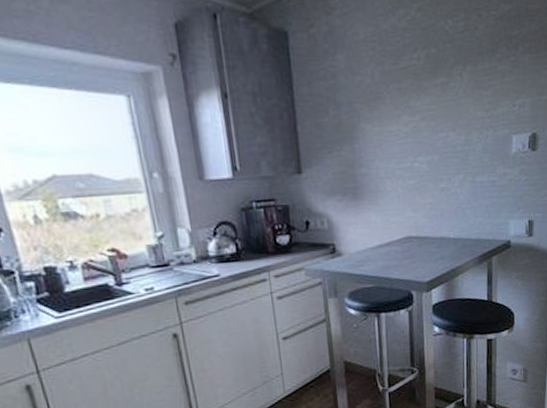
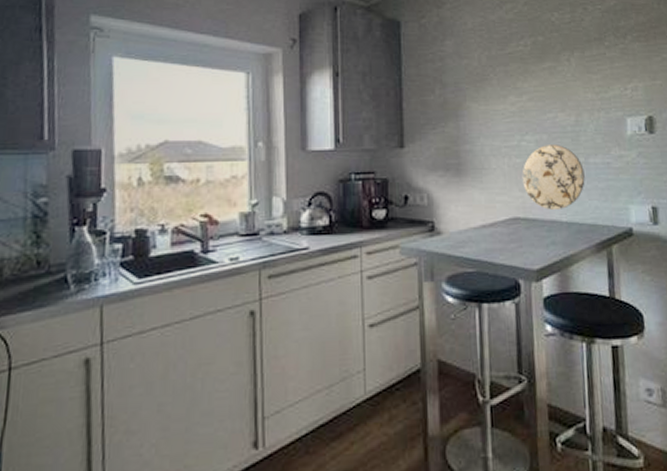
decorative plate: none [414,165,472,228] -> present [522,145,585,210]

